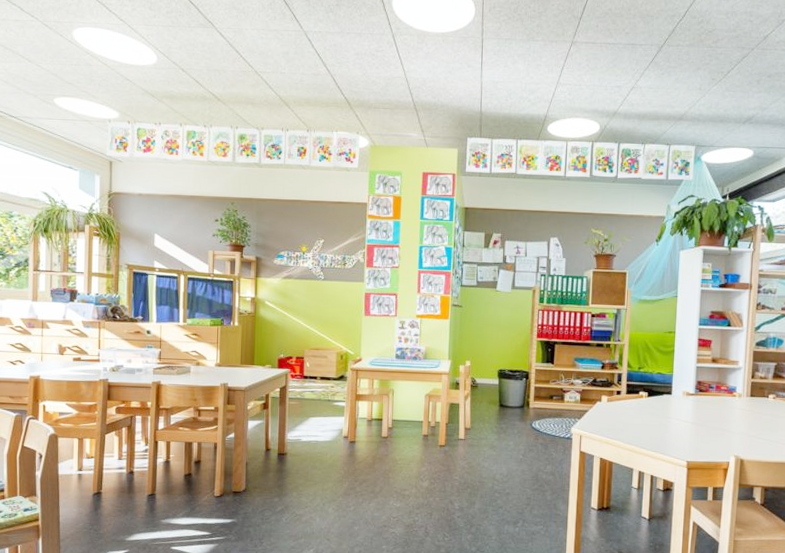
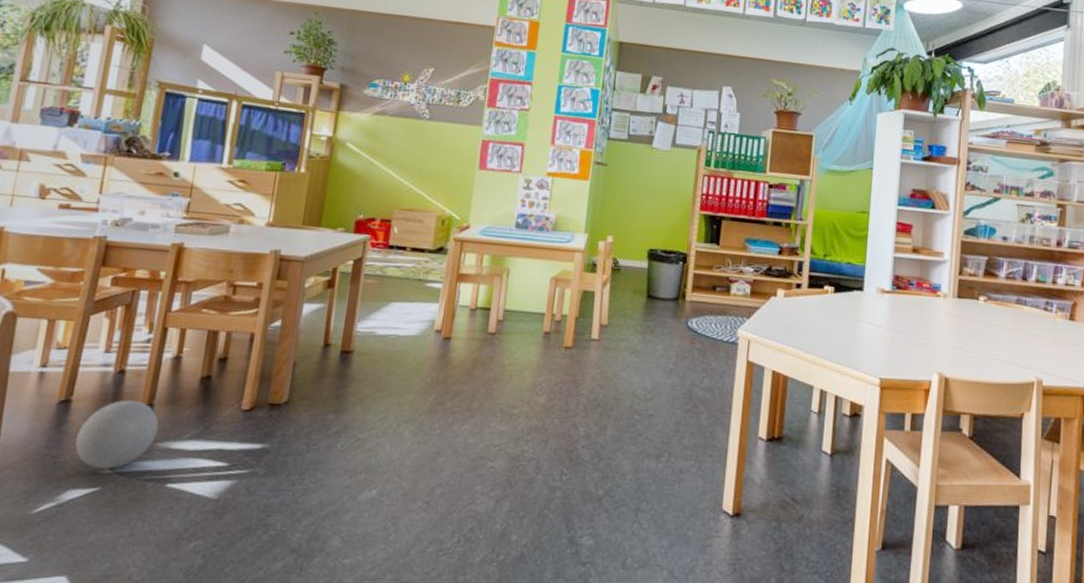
ball: none [108,491,161,538] -> present [75,399,159,470]

